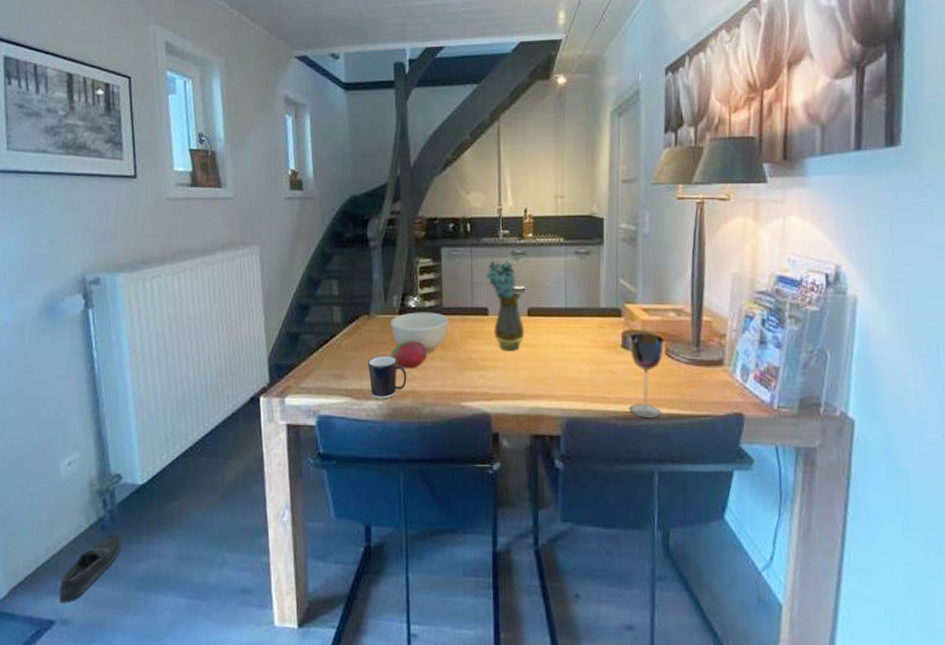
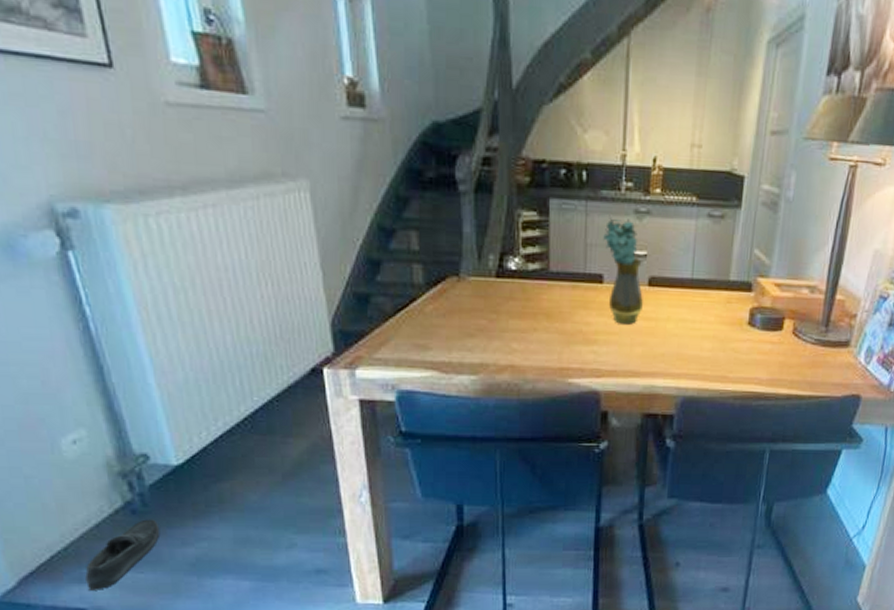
mug: present [367,355,407,399] -> none [457,324,505,374]
fruit: present [390,341,427,369] -> none [485,309,529,341]
bowl: present [391,312,449,353] -> none [486,275,557,324]
wineglass: present [629,333,664,418] -> none [748,309,793,398]

